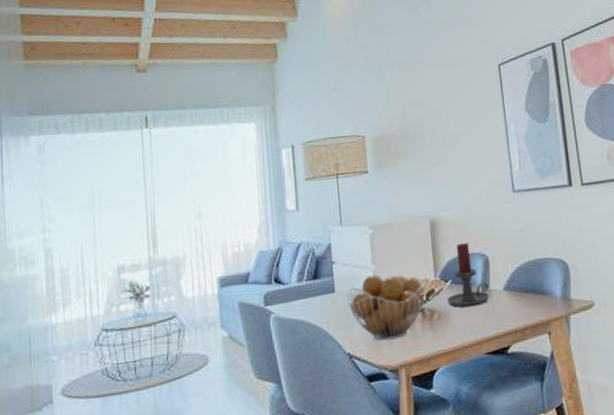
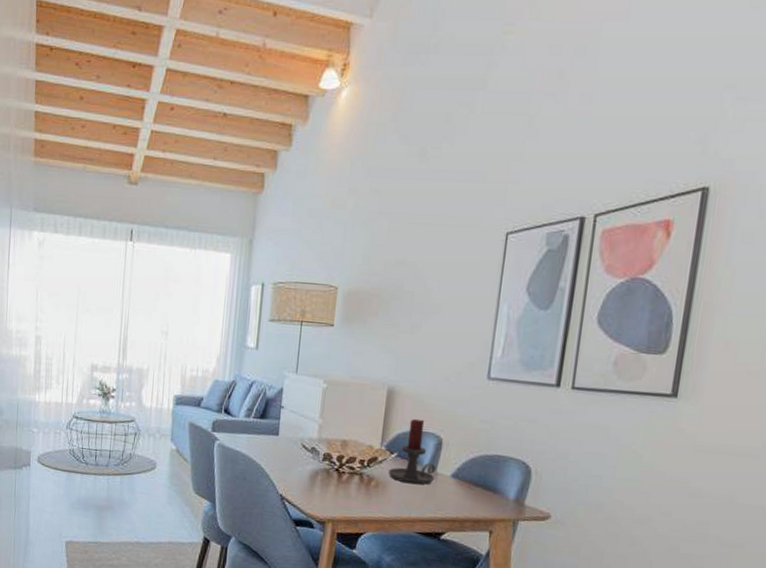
fruit basket: present [347,275,426,341] -> none [289,428,369,494]

